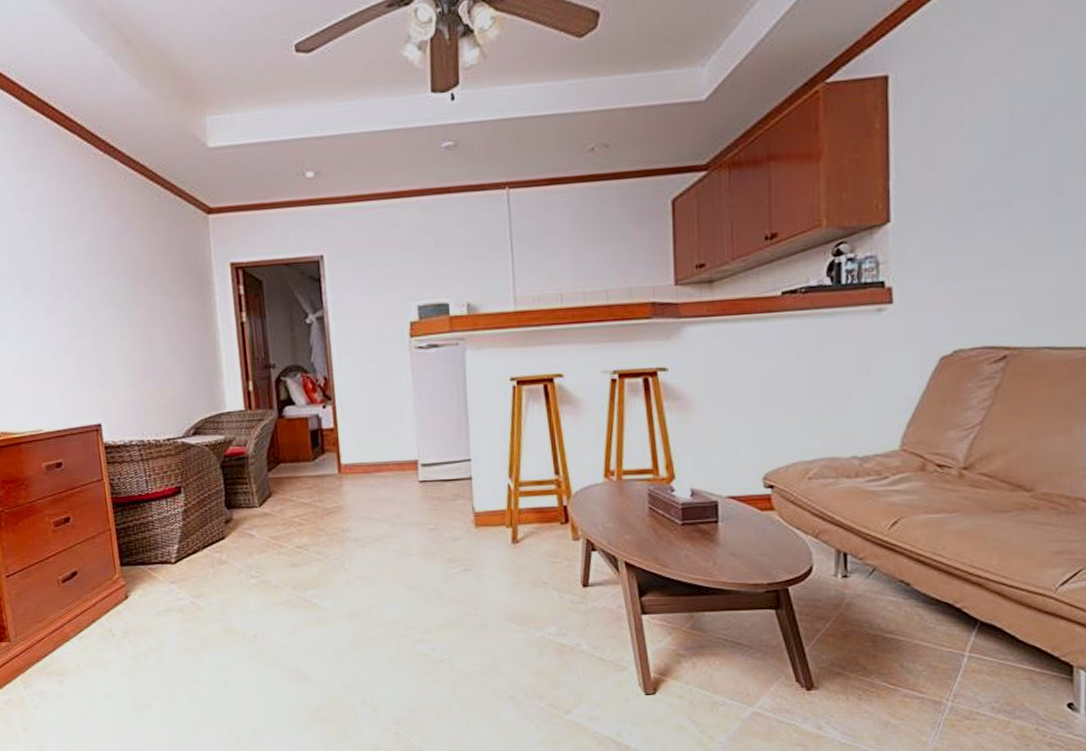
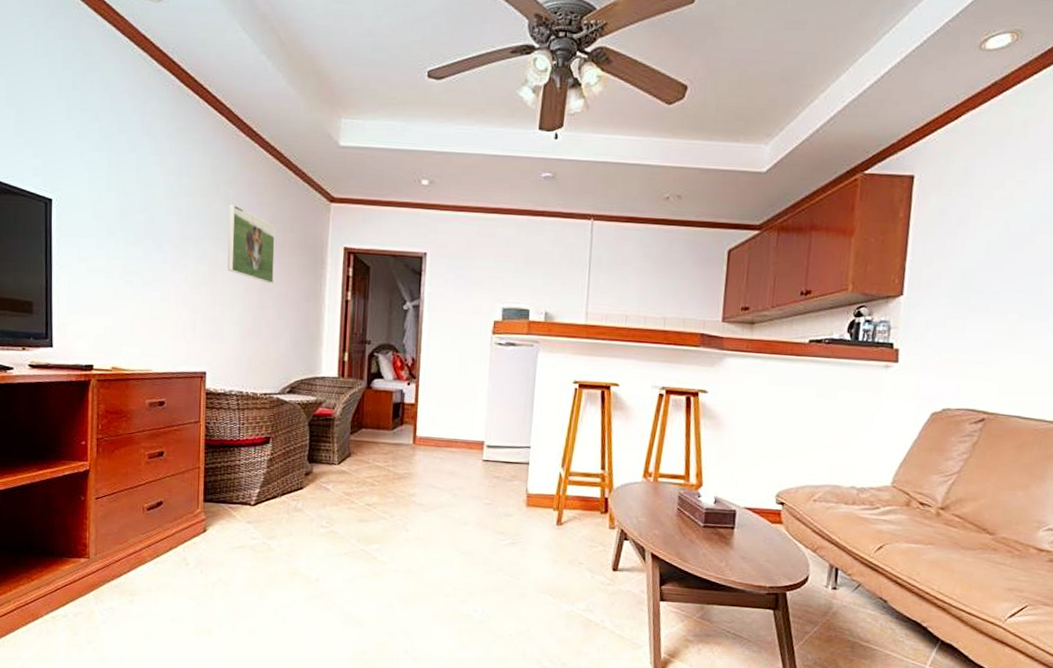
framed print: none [97,232,158,317] -> present [227,203,276,284]

